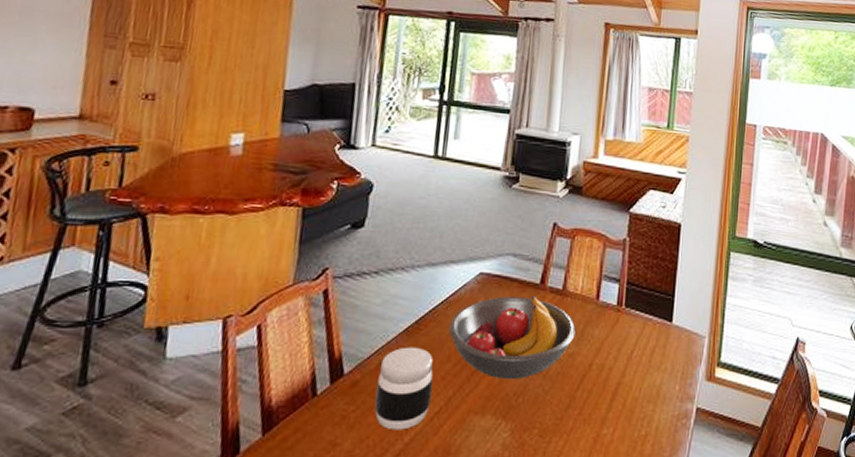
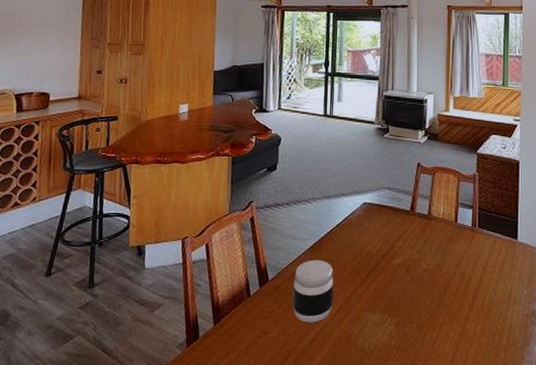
fruit bowl: present [449,296,576,380] -> none [343,220,440,285]

